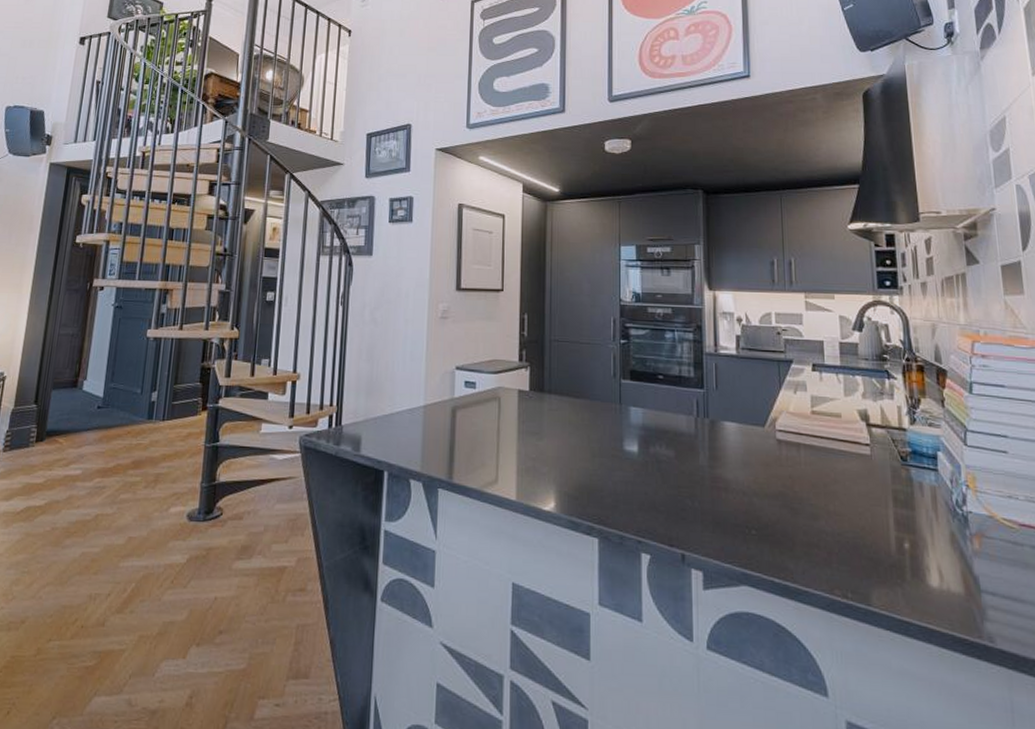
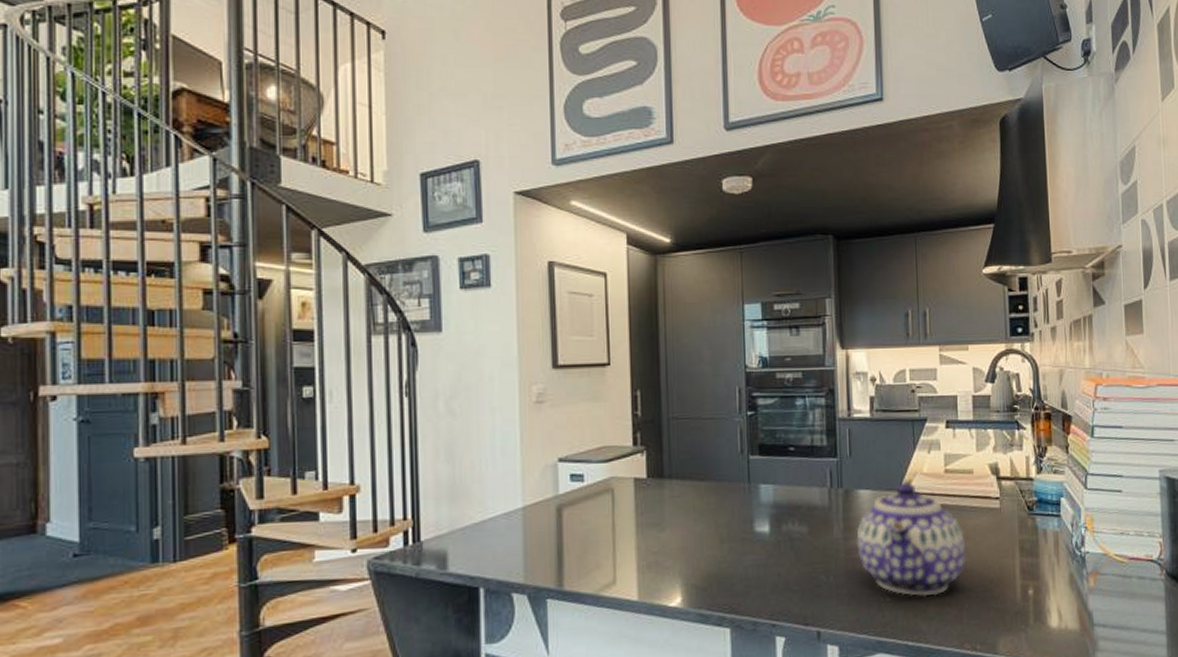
teapot: none [722,418,835,535] -> present [856,481,966,597]

